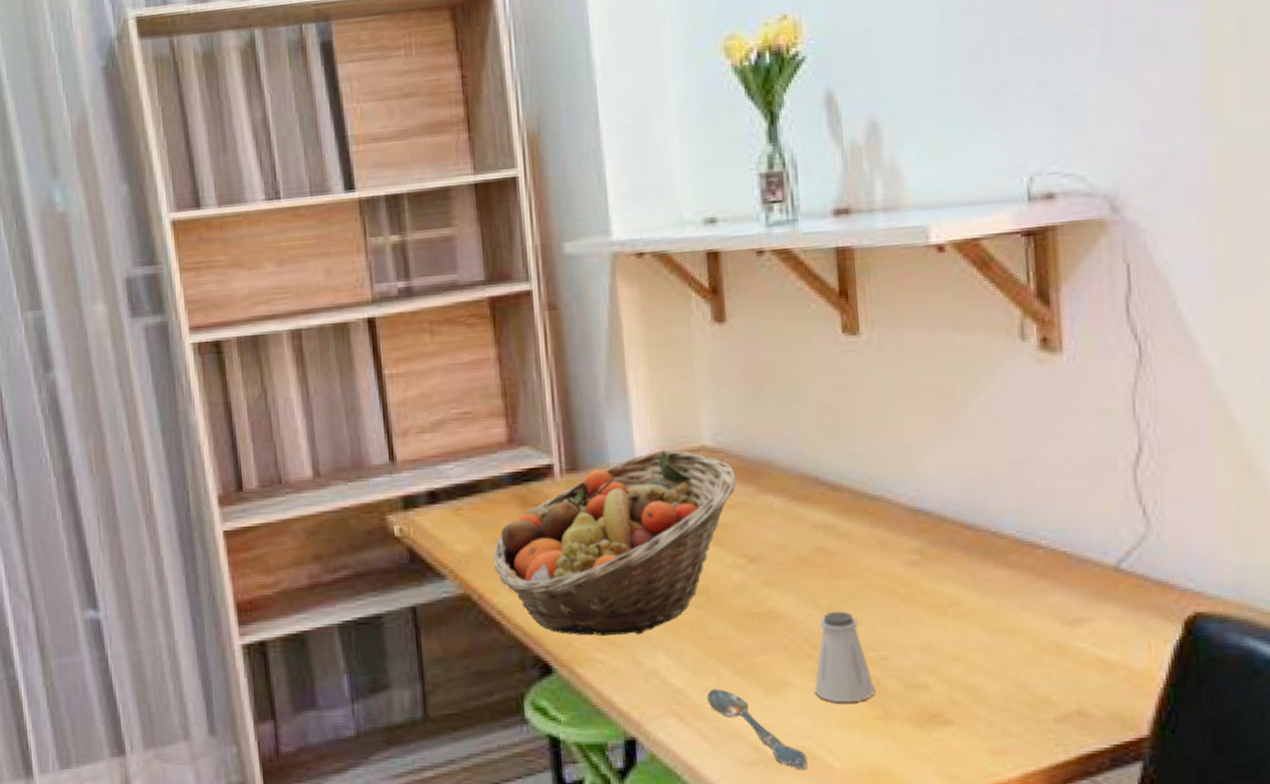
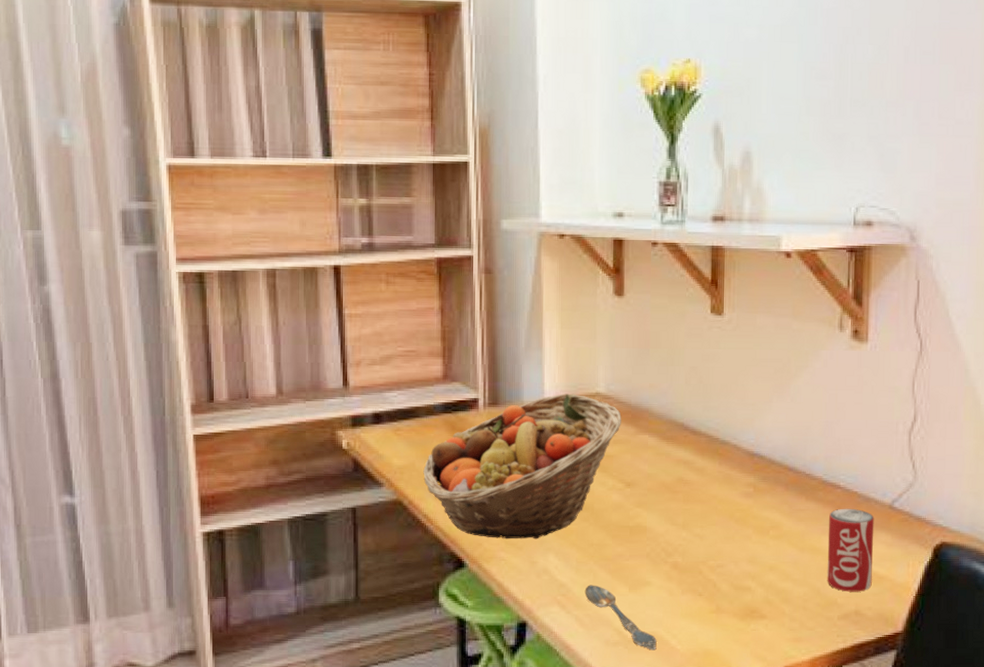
saltshaker: present [815,611,874,703] -> none [667,528,711,599]
beverage can: none [1029,574,1099,685] -> present [827,508,875,592]

